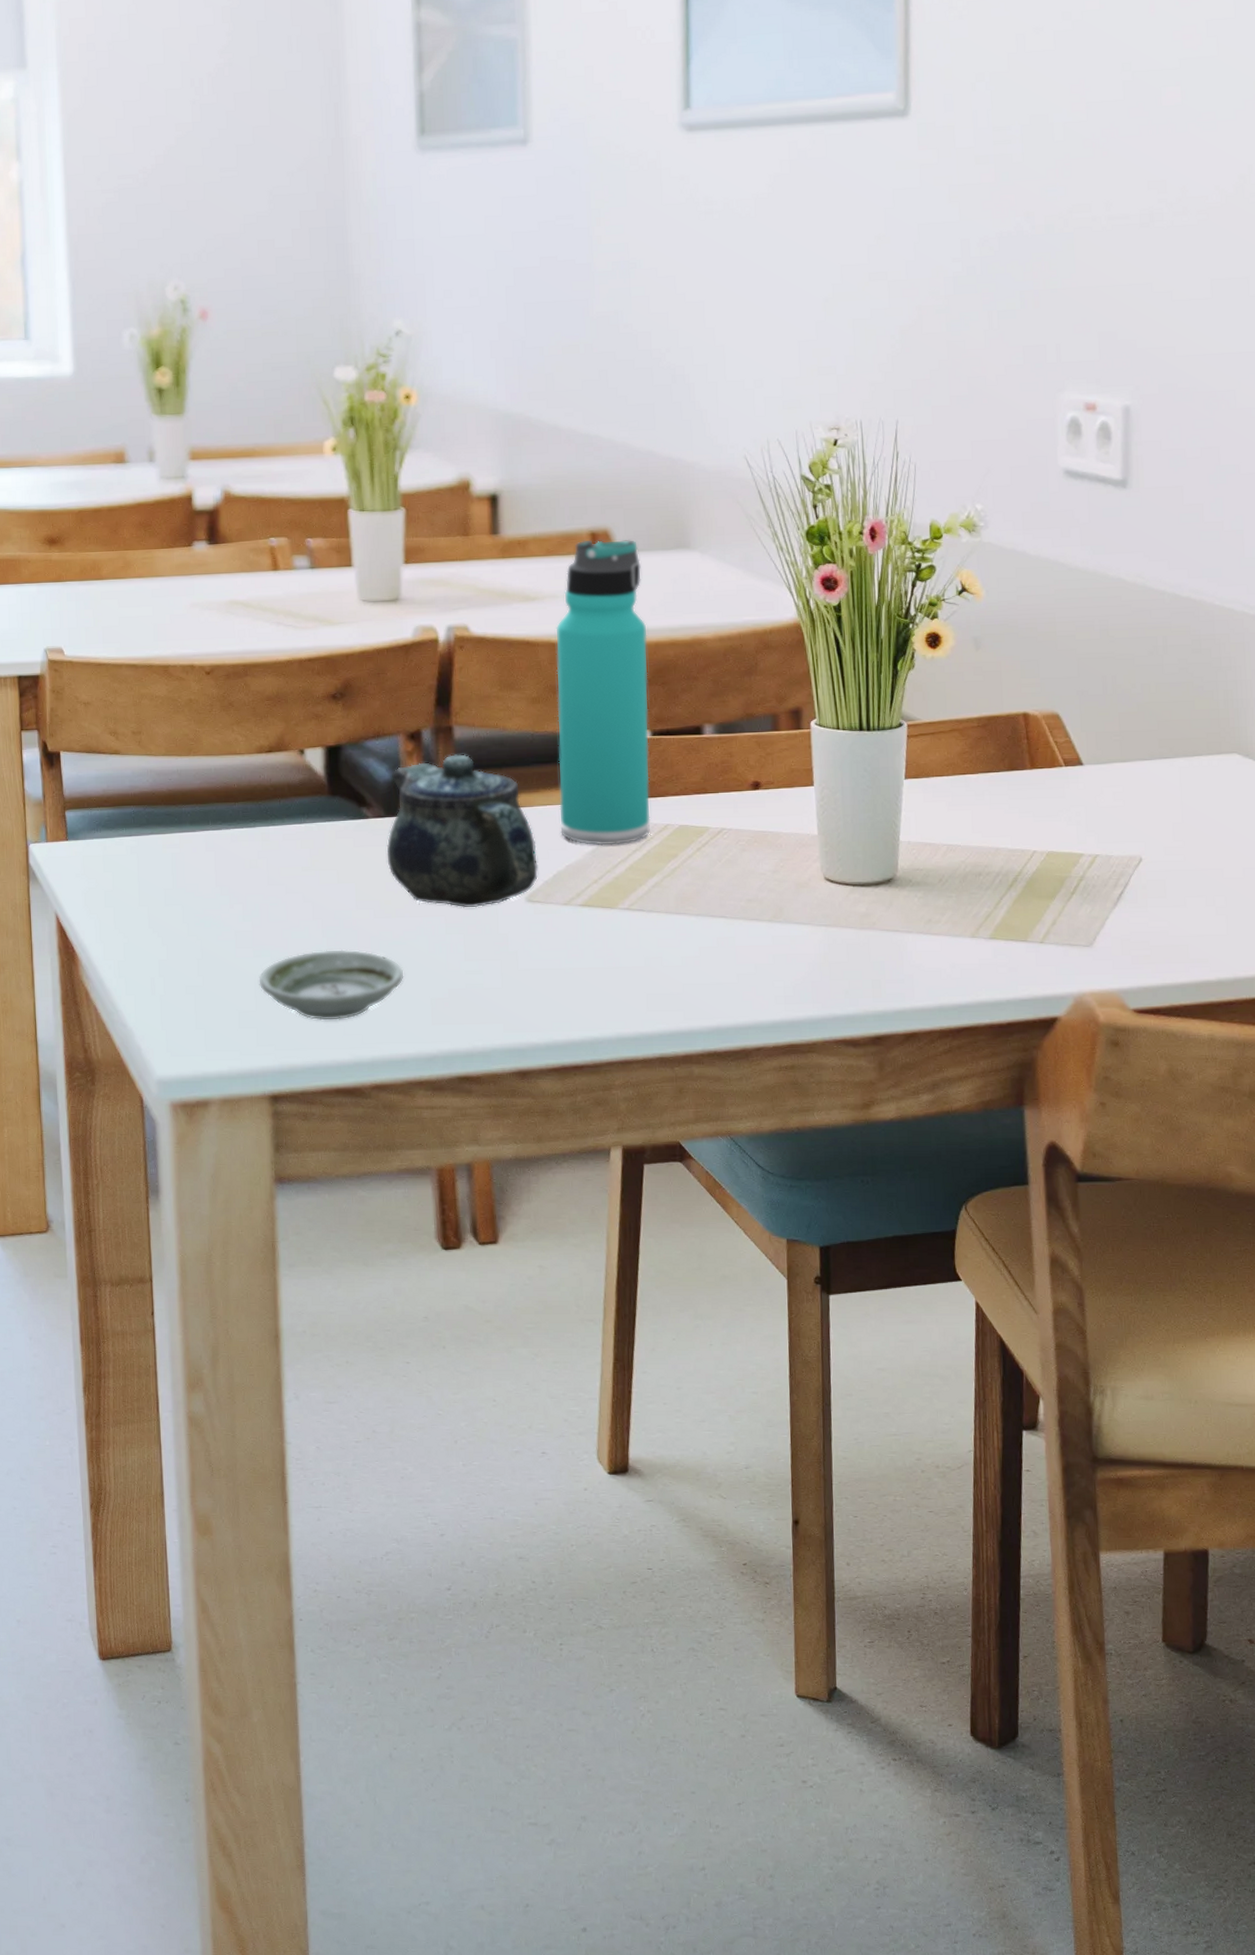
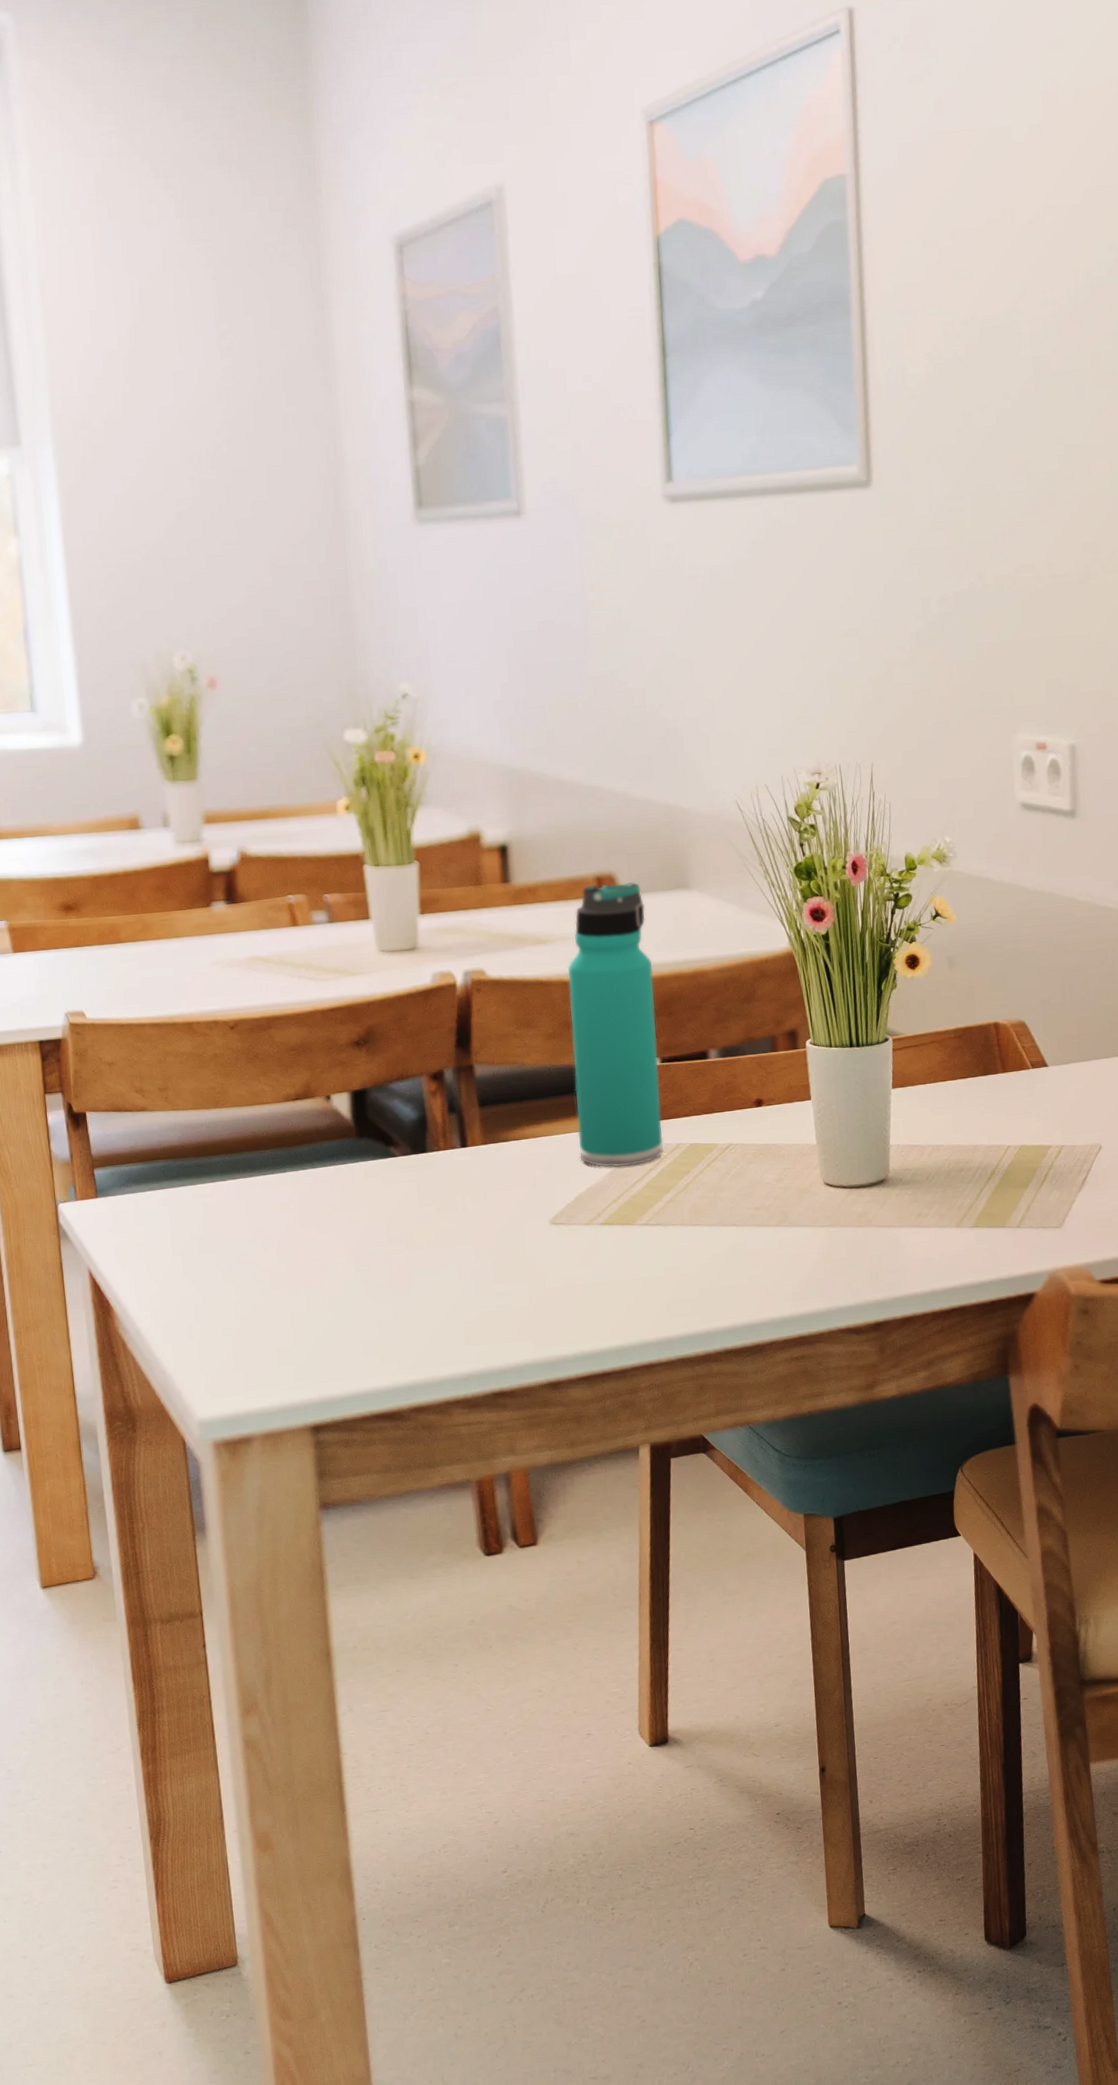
saucer: present [258,949,404,1021] -> none [295,1282,437,1352]
teapot: present [386,754,539,908] -> none [414,1090,561,1235]

